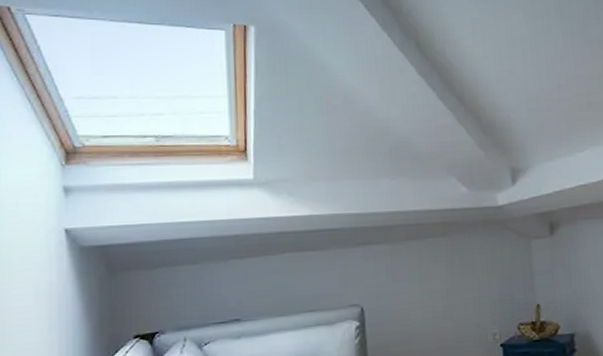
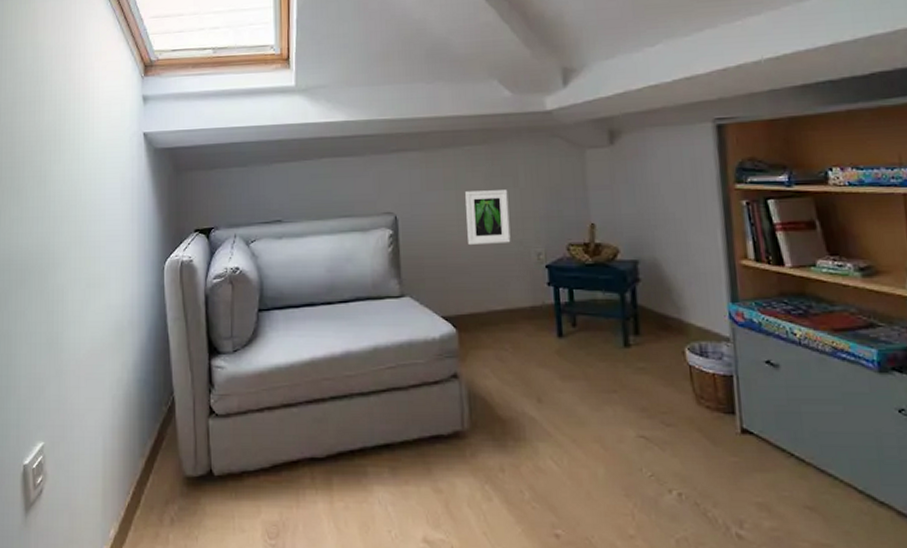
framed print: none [428,278,470,331] -> present [465,190,511,246]

